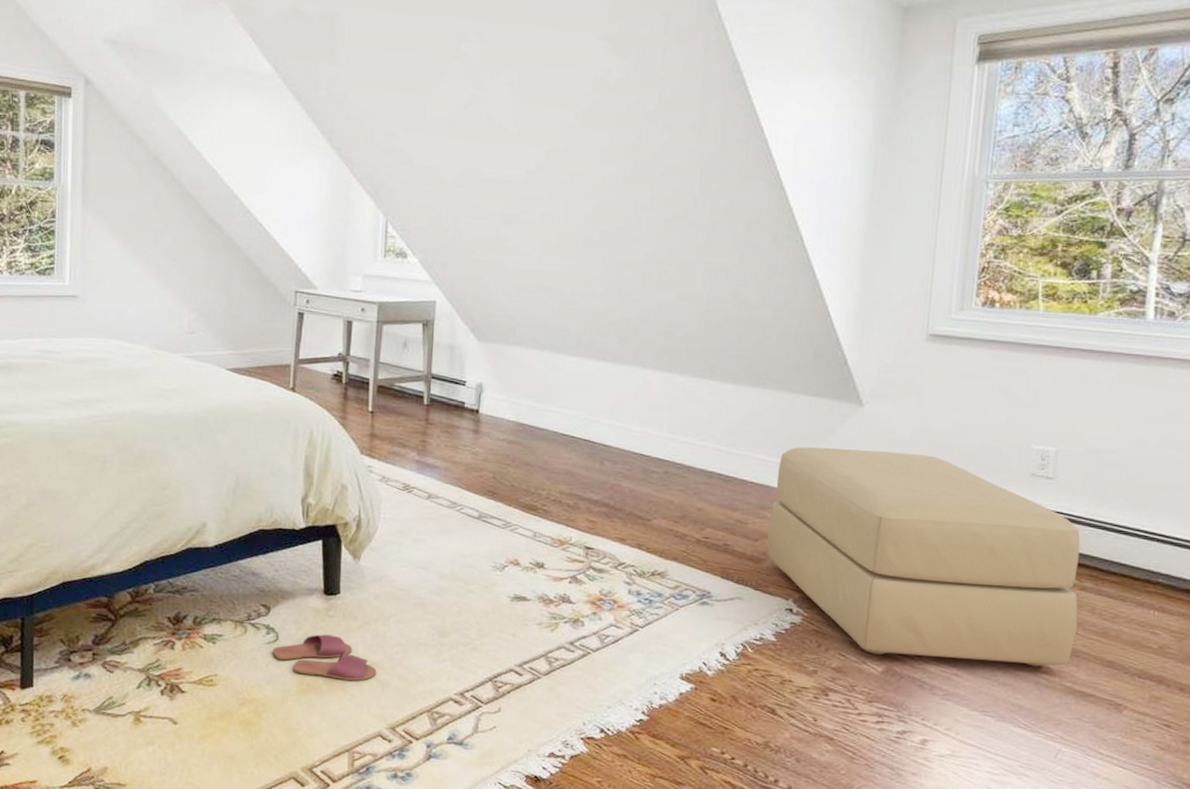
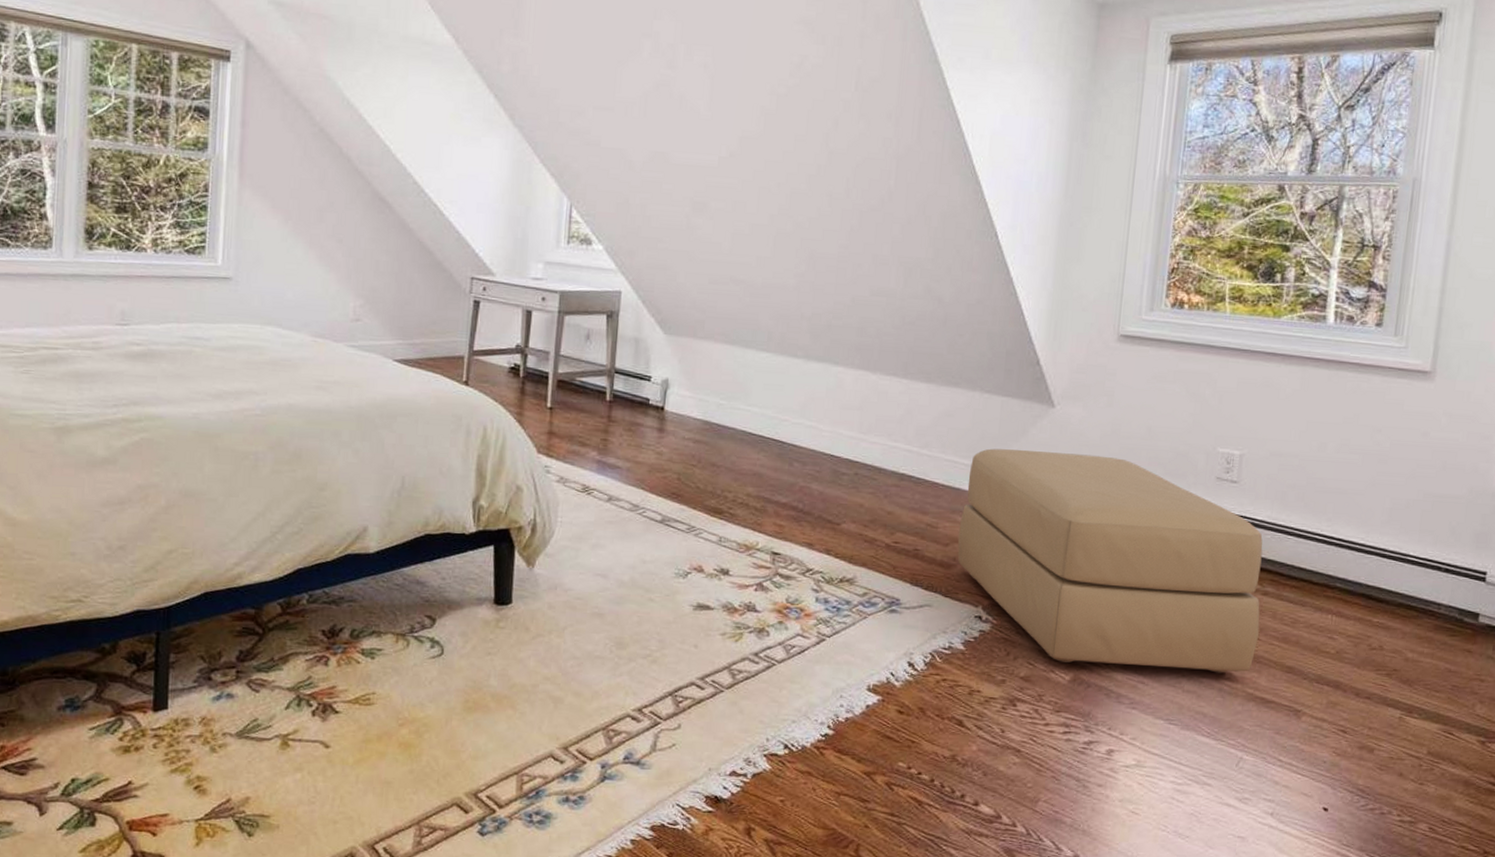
slippers: present [273,634,377,681] -> none [437,647,550,697]

